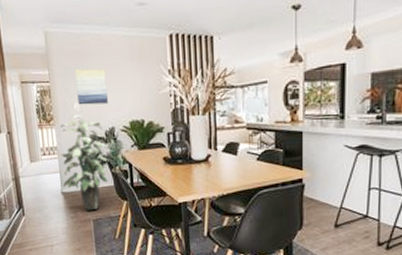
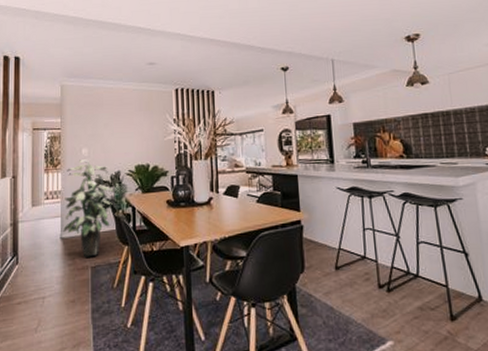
wall art: present [75,68,108,105] -> none [86,117,115,151]

